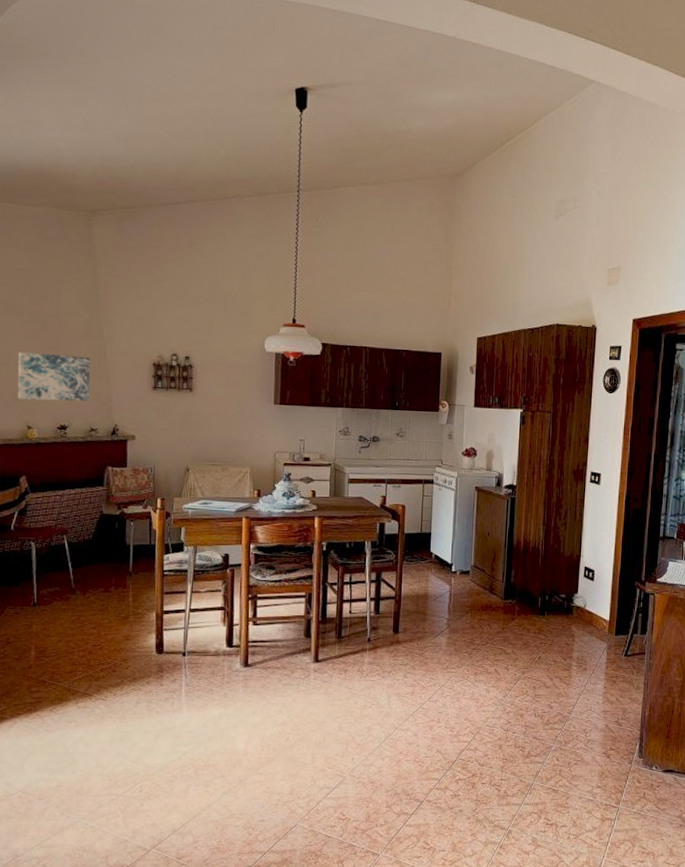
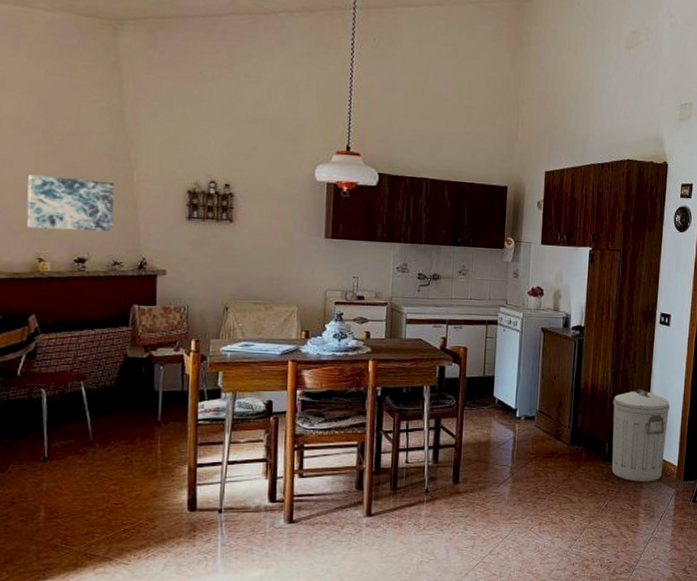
trash can: none [544,545,601,635] -> present [611,389,670,482]

